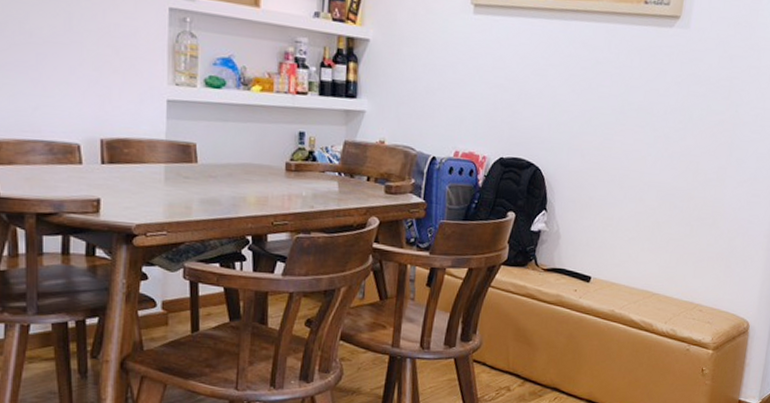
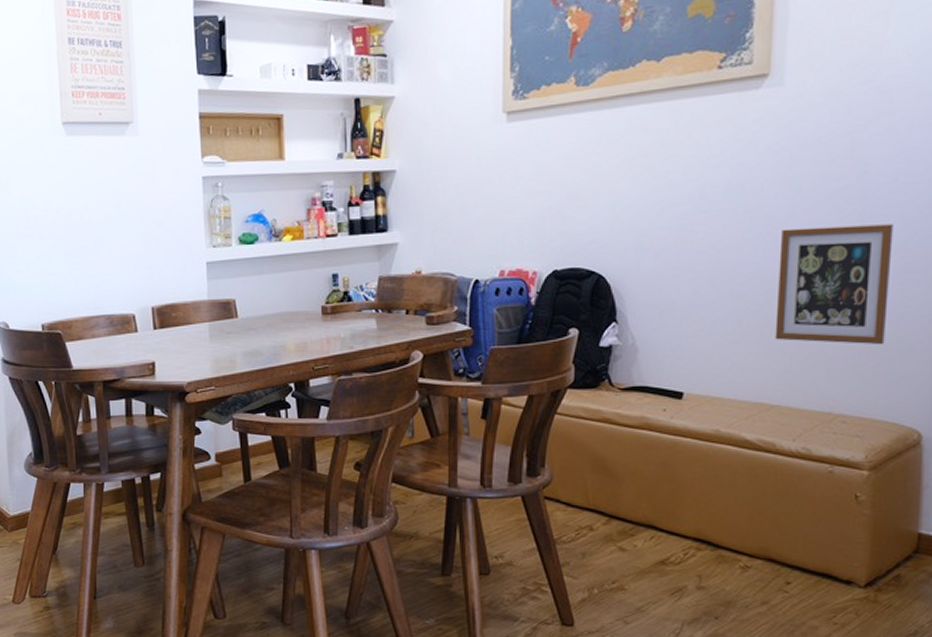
picture frame: none [661,148,750,252] -> present [775,224,894,345]

